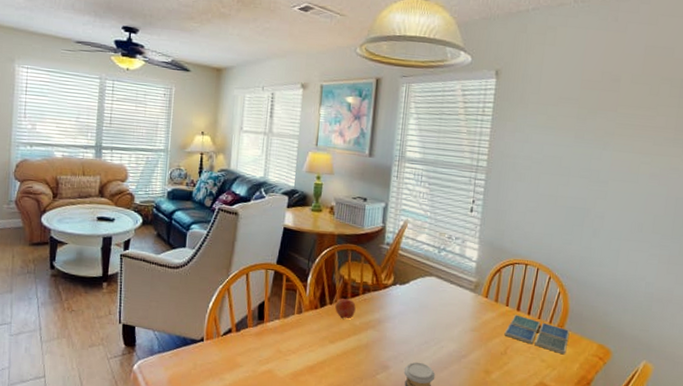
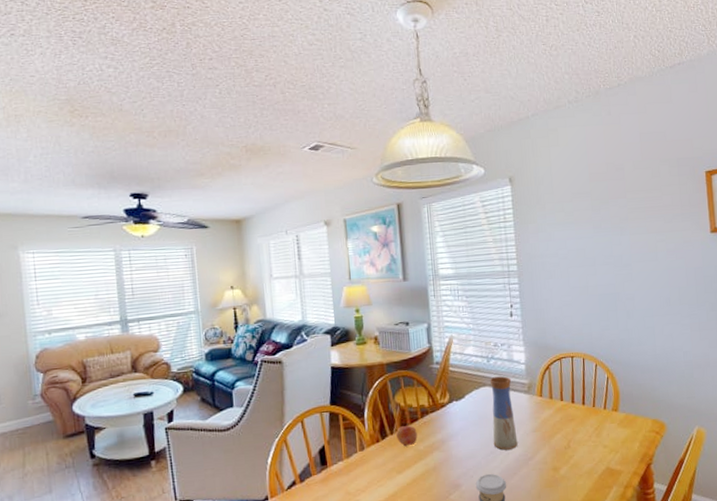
vase: none [429,269,459,344] -> present [489,376,518,450]
drink coaster: present [504,314,570,355] -> none [564,407,625,437]

